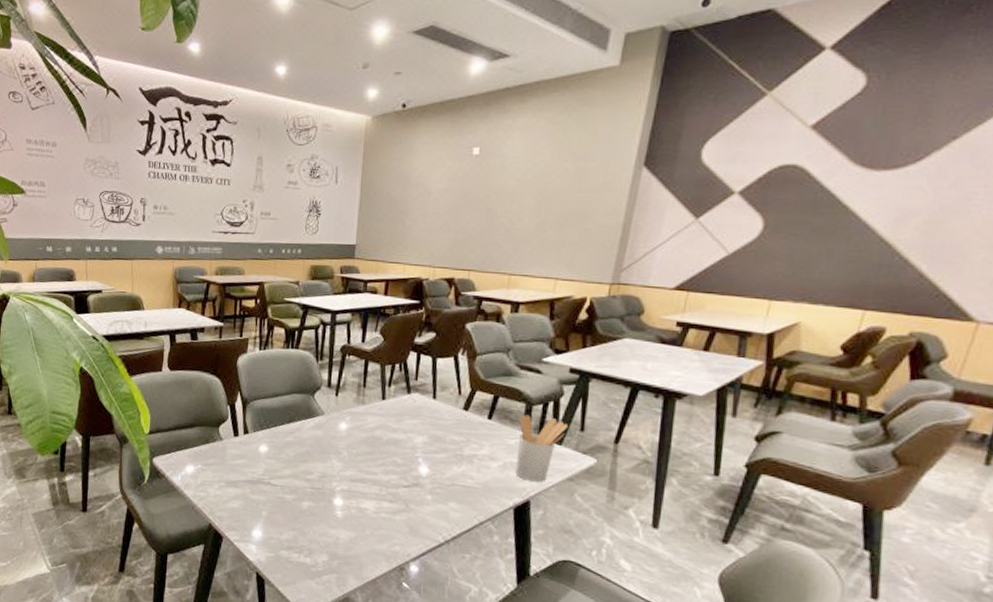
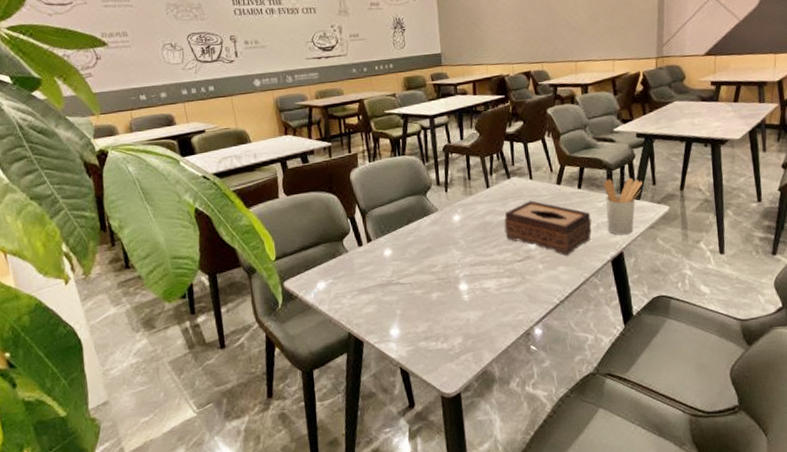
tissue box: none [394,422,498,492] -> present [504,200,592,256]

